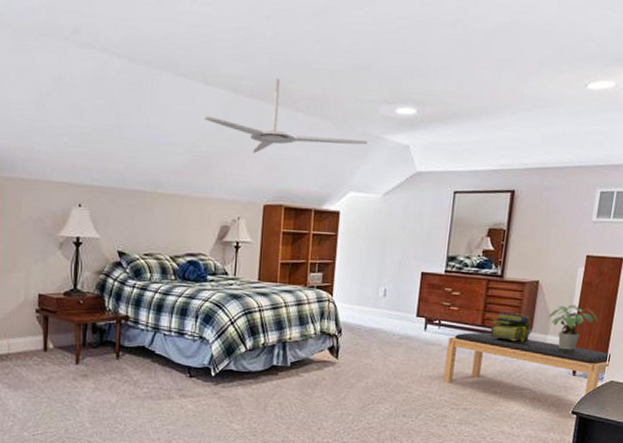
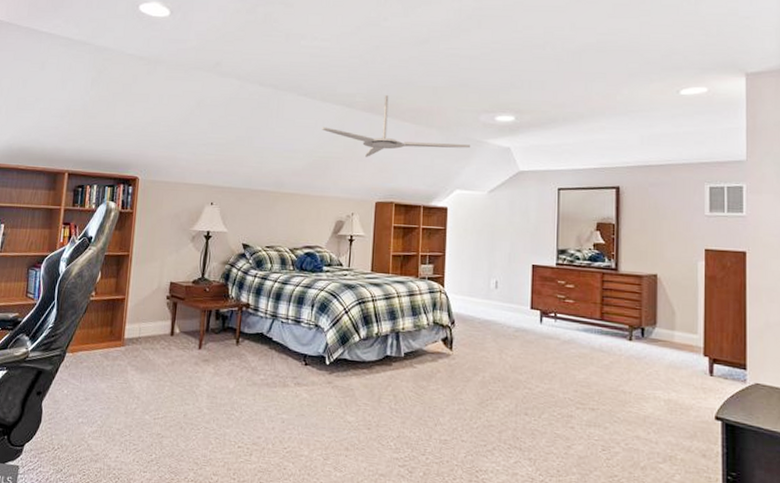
bench: present [443,332,611,397] -> none [565,326,750,401]
stack of books: present [490,312,532,342] -> none [611,305,656,338]
potted plant: present [548,304,598,350] -> none [673,299,729,348]

